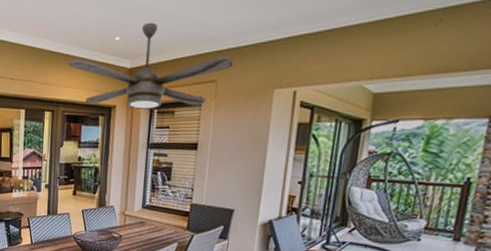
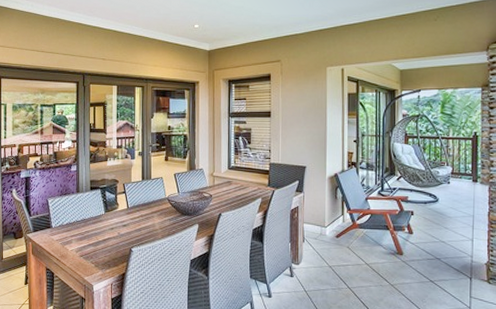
ceiling fan: present [68,22,235,109] -> none [154,13,294,84]

